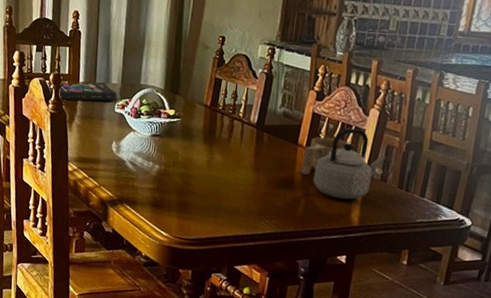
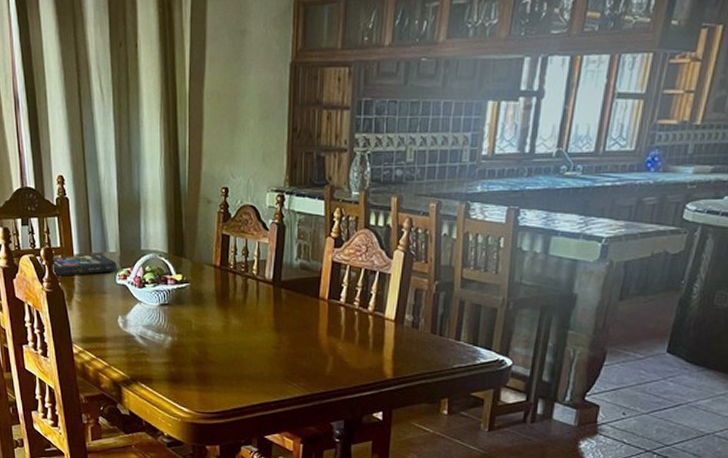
cup: present [301,136,347,175] -> none [326,286,372,330]
teapot: present [313,128,384,200] -> none [339,274,413,352]

